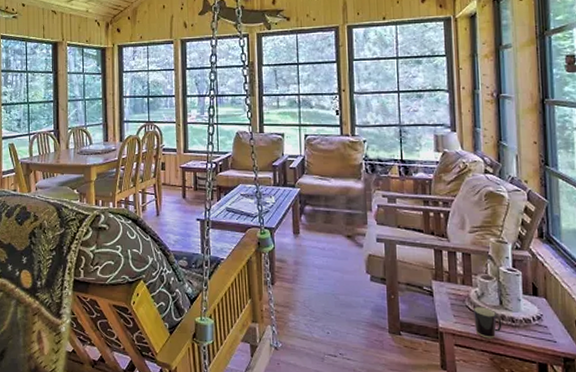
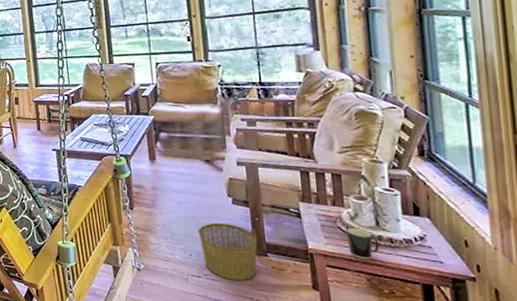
basket: none [336,300,392,361] -> present [198,223,258,281]

